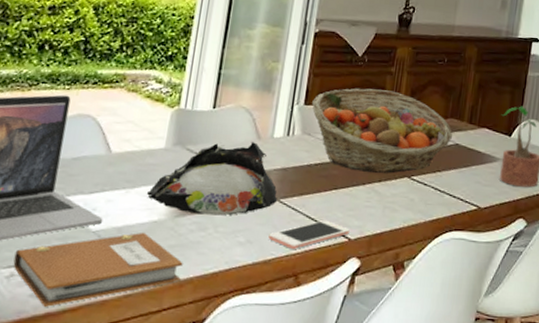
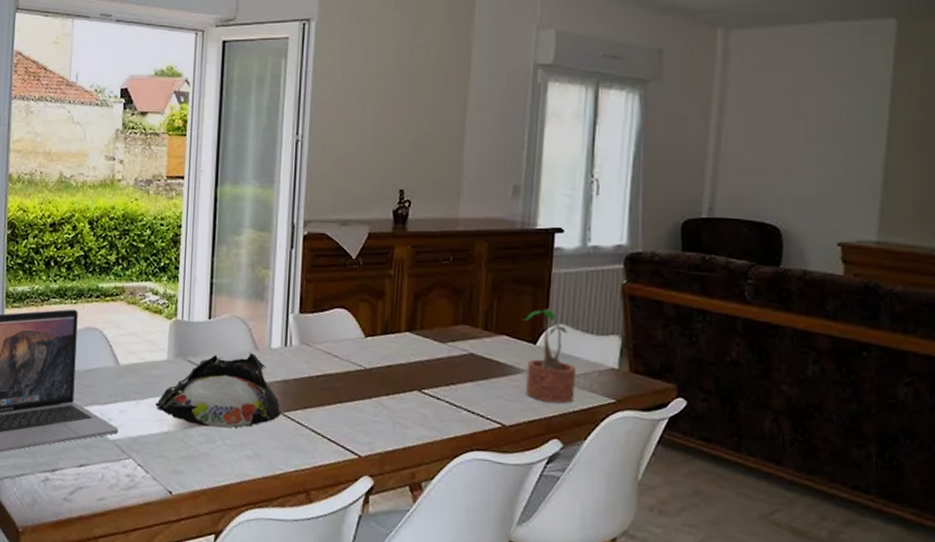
notebook: present [13,232,183,307] -> none [47,442,196,510]
cell phone: present [268,219,350,249] -> none [276,434,359,465]
fruit basket: present [312,88,452,174] -> none [307,293,465,386]

